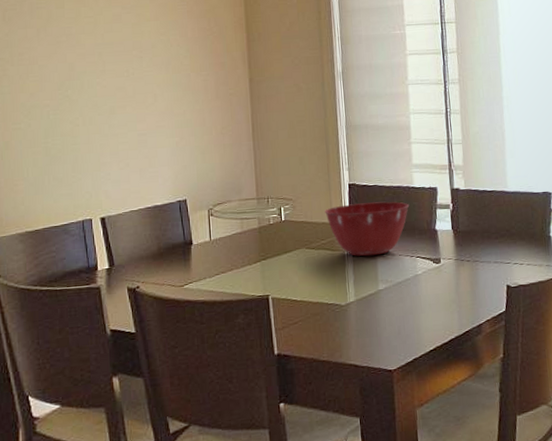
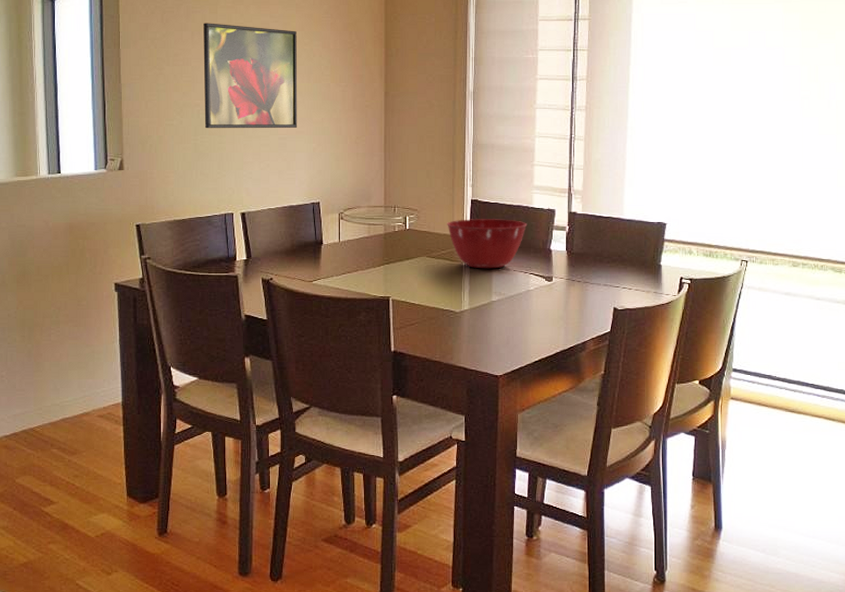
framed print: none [50,18,158,130] -> present [203,23,298,129]

